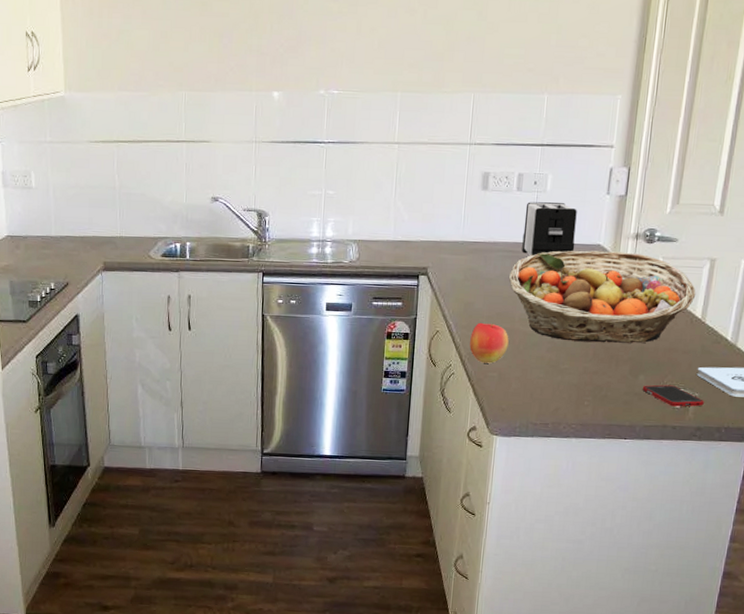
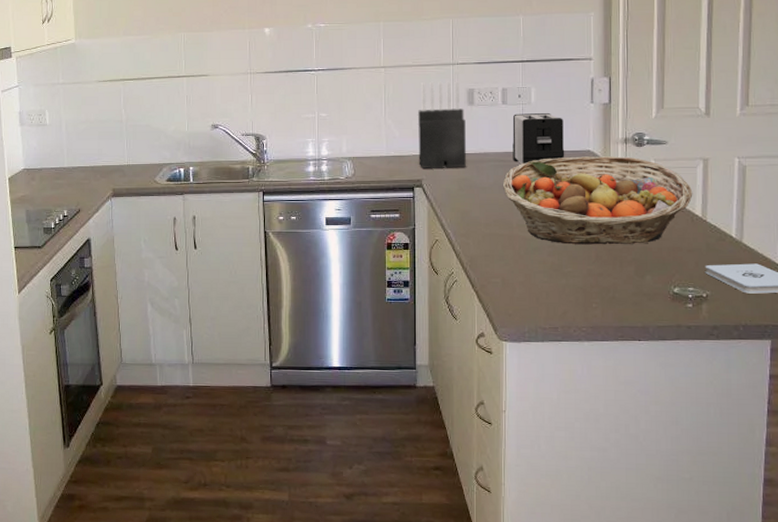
knife block: none [425,162,478,257] -> present [417,81,466,168]
apple: present [469,322,509,364] -> none [470,230,509,270]
cell phone: present [642,384,704,407] -> none [650,284,717,306]

